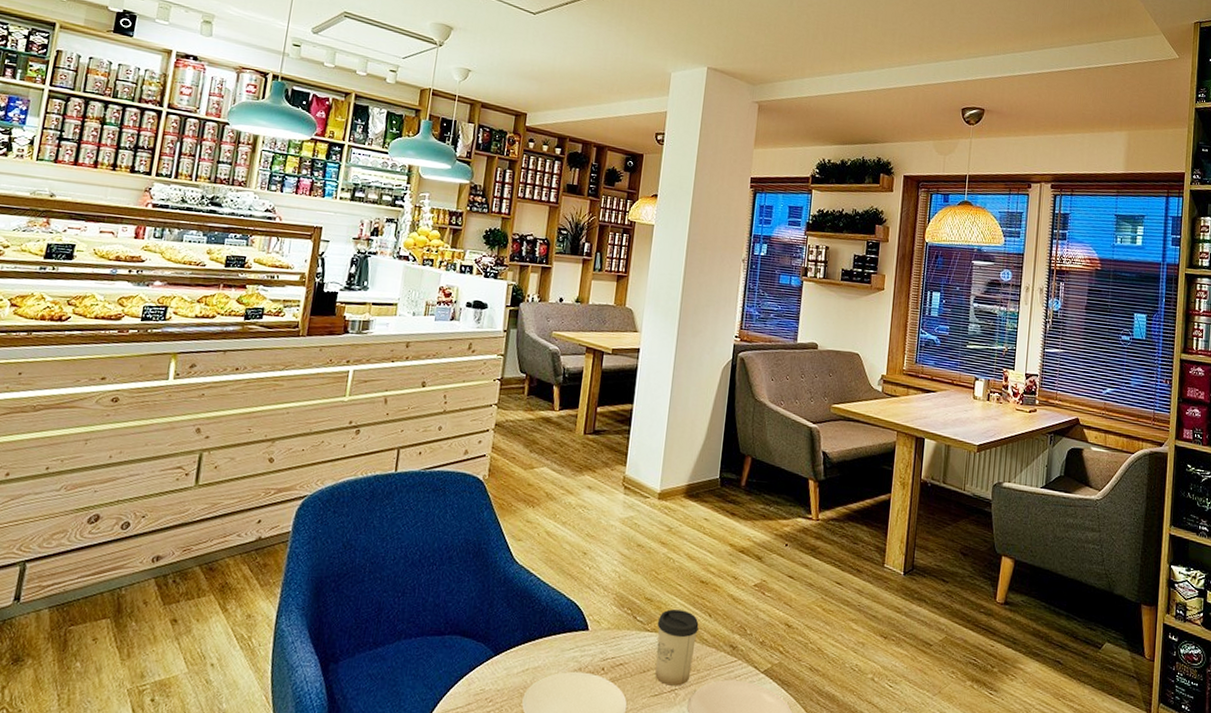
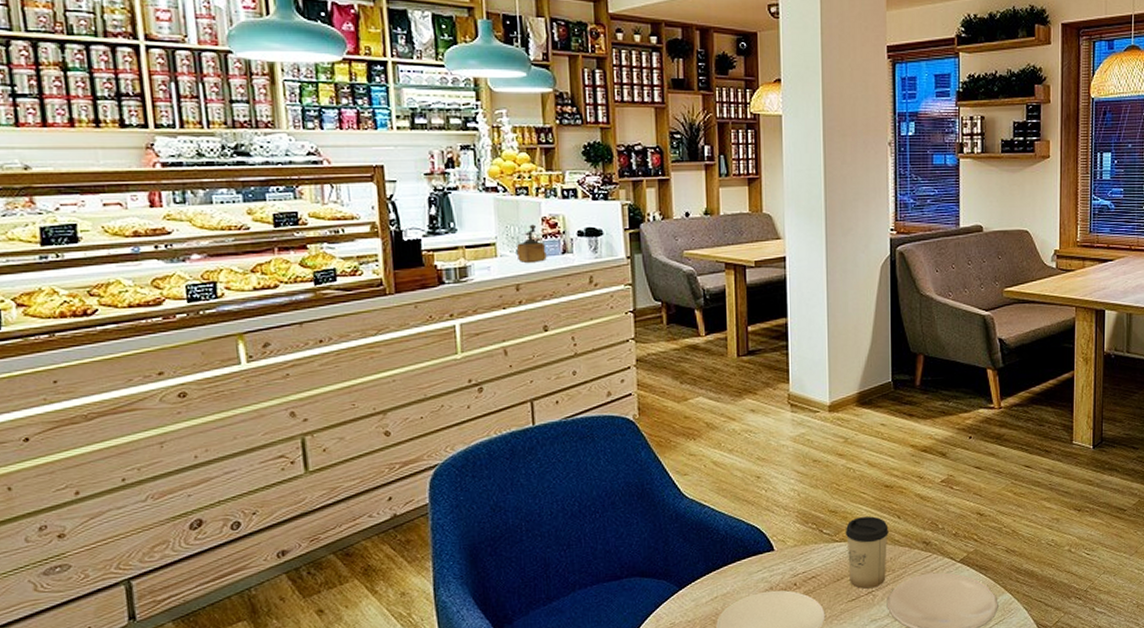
coffee grinder: none [413,291,438,325] -> present [517,224,547,262]

